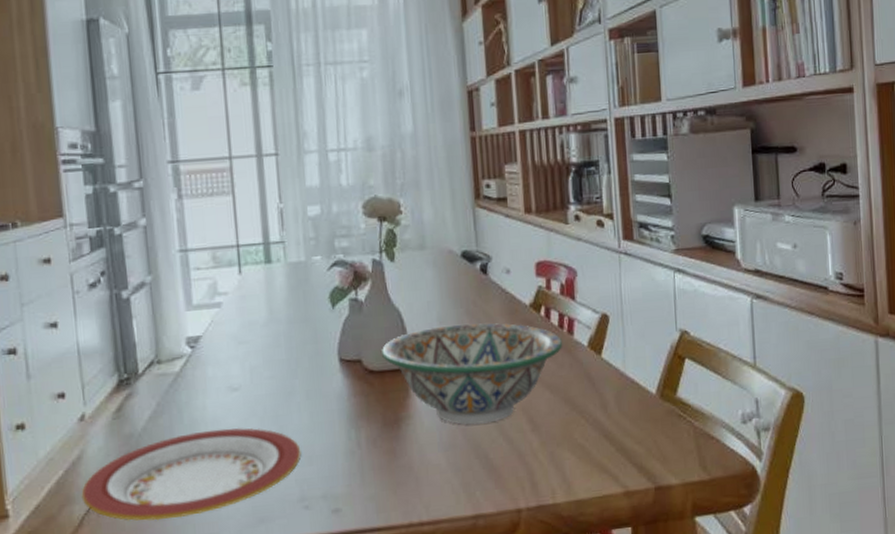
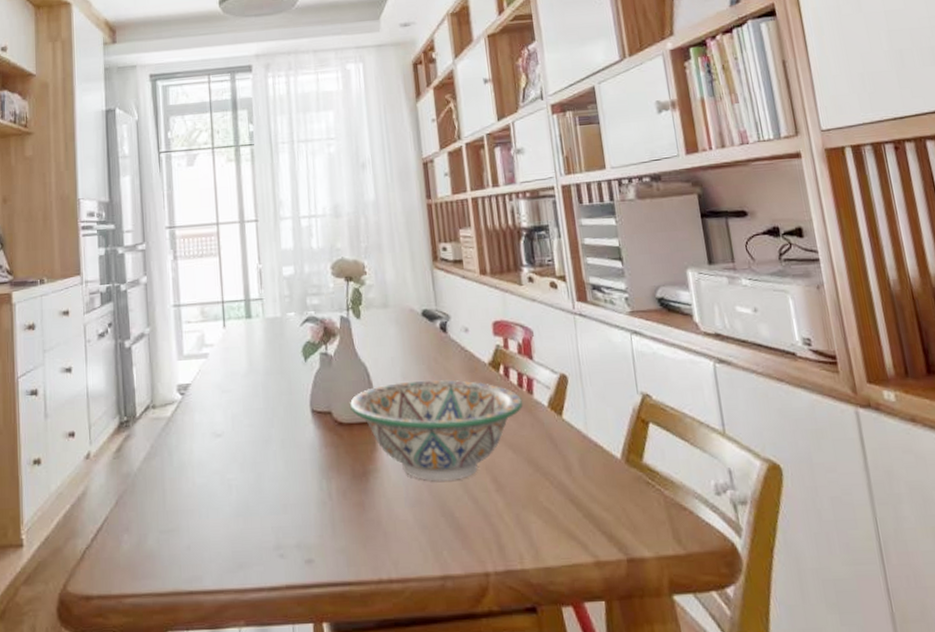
plate: present [81,428,302,521] -> none [84,472,277,559]

